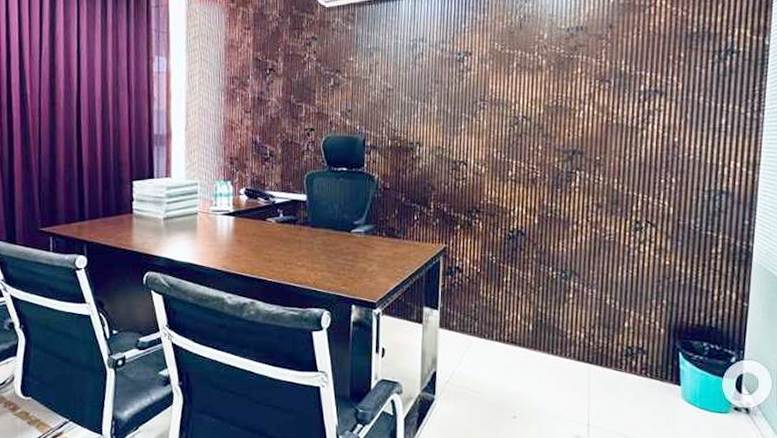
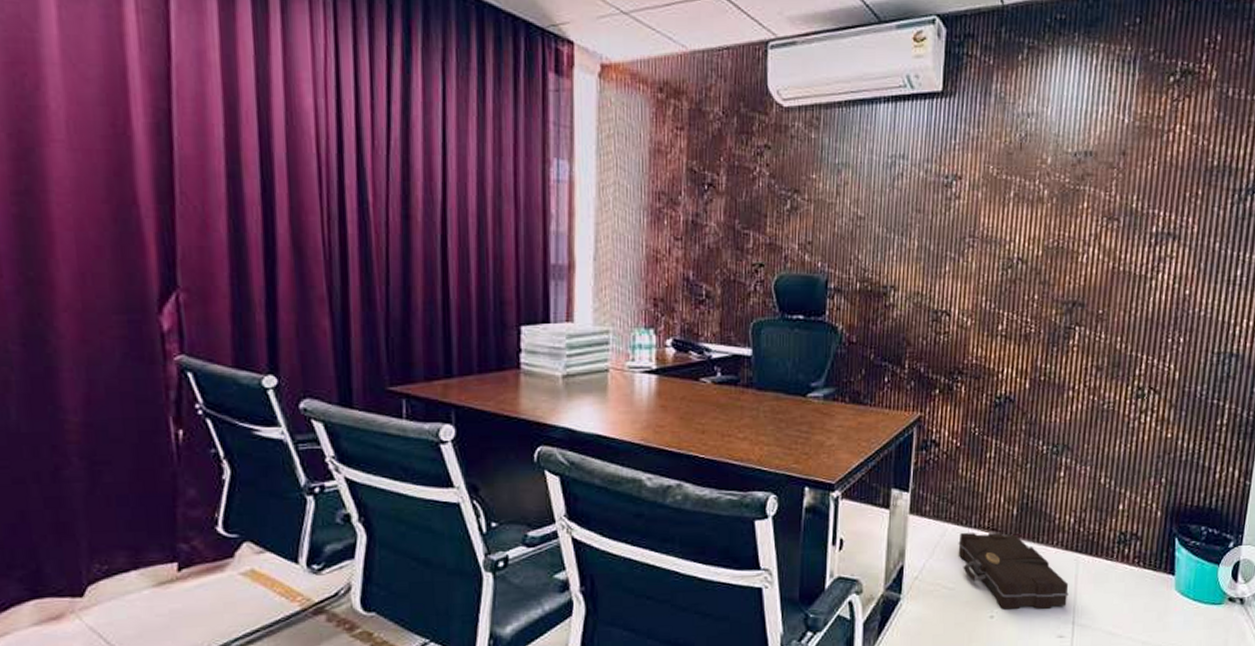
briefcase: none [482,344,583,412] -> present [958,532,1069,610]

